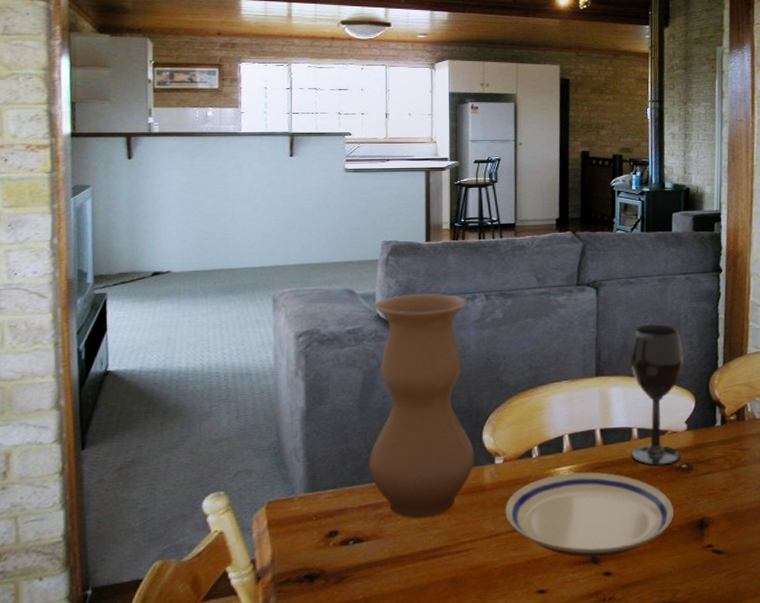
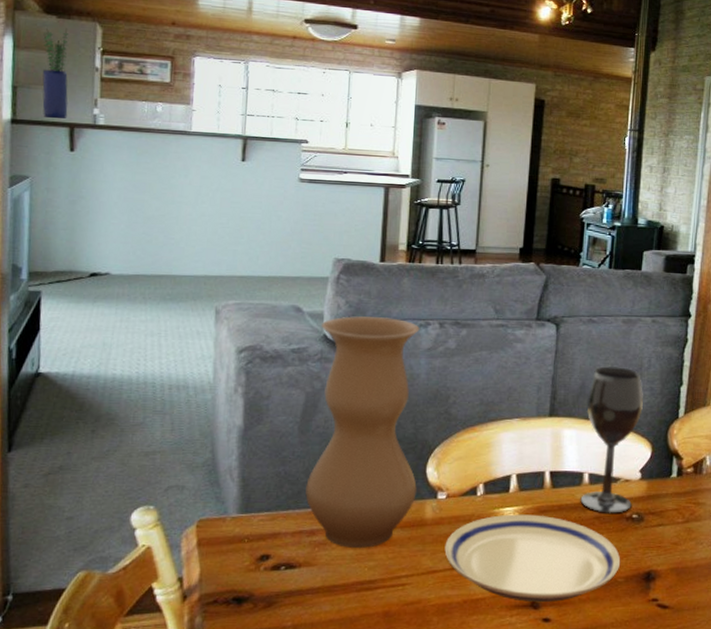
vase: none [98,45,124,129] -> present [42,28,68,118]

